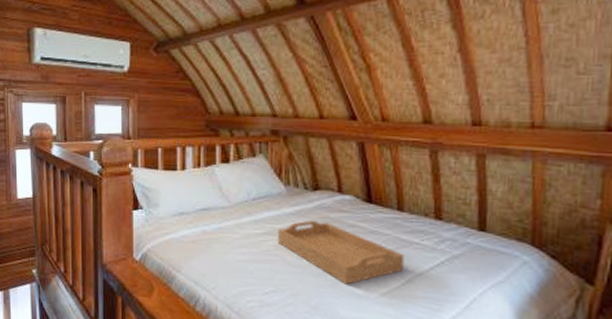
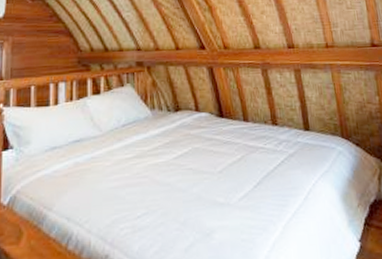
serving tray: present [277,220,404,285] -> none [146,138,254,195]

